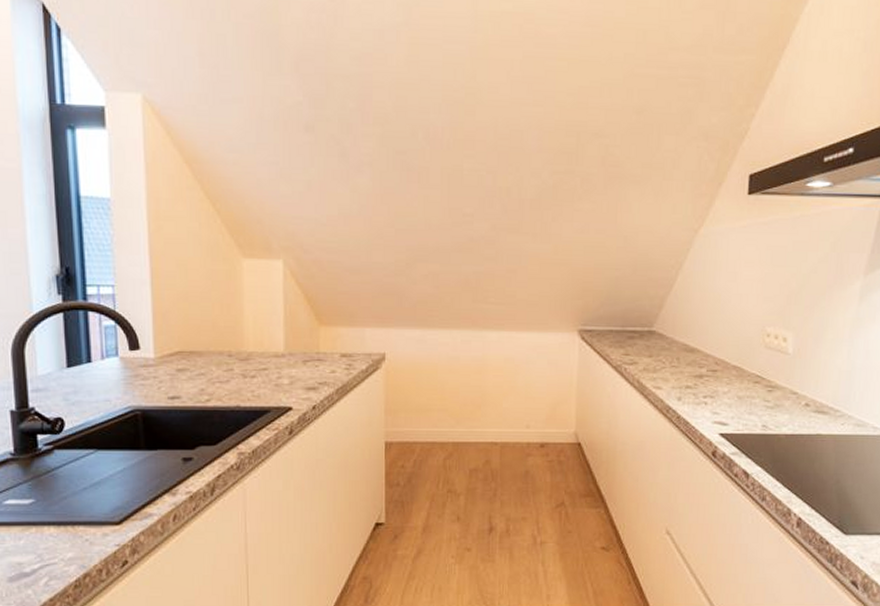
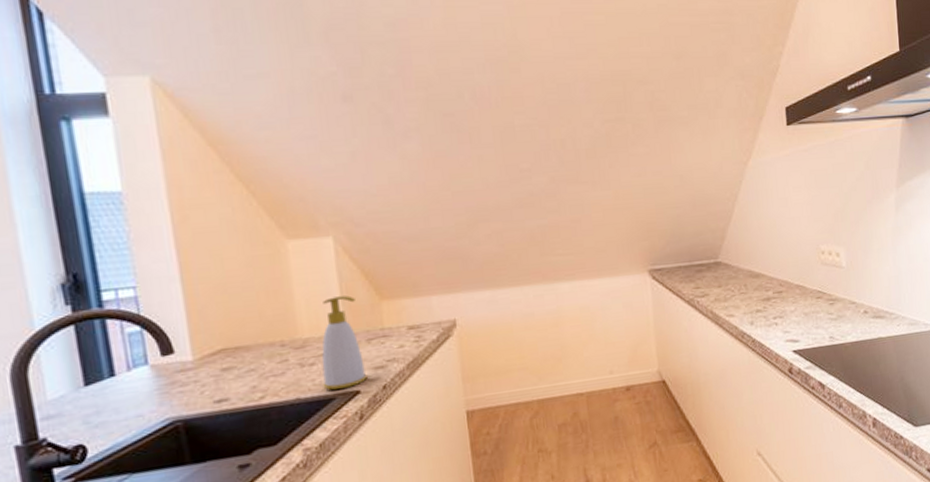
soap bottle: none [260,317,300,403] -> present [321,295,368,390]

